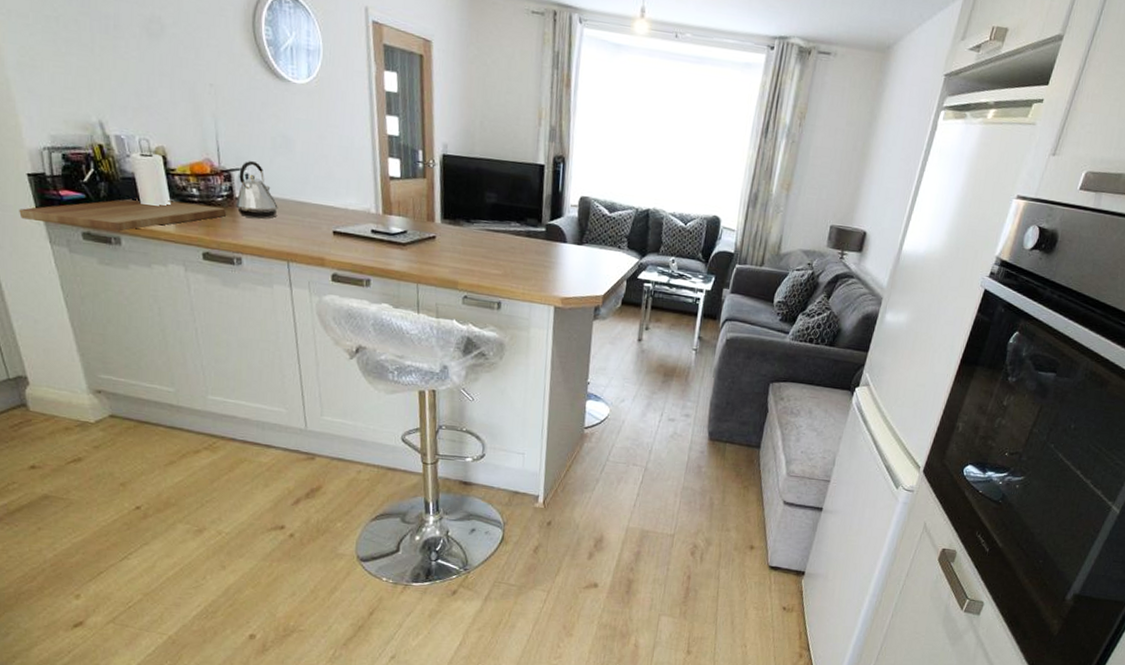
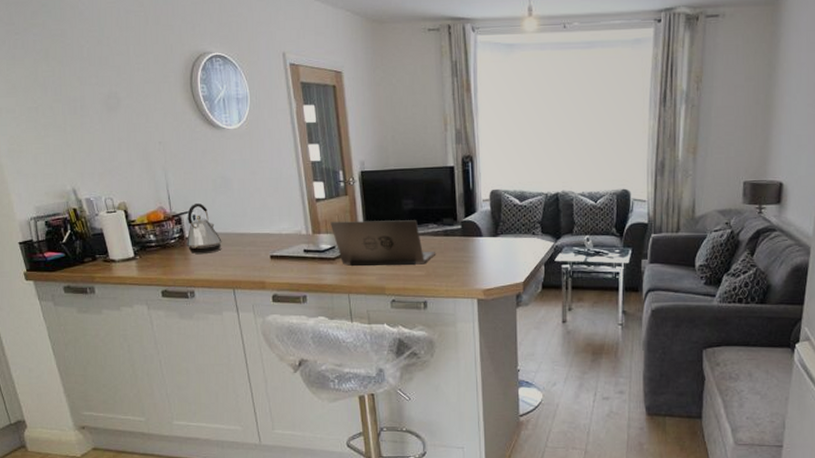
cutting board: present [19,198,226,232] -> none [14,248,179,282]
laptop: none [404,204,515,262] -> present [330,220,435,266]

